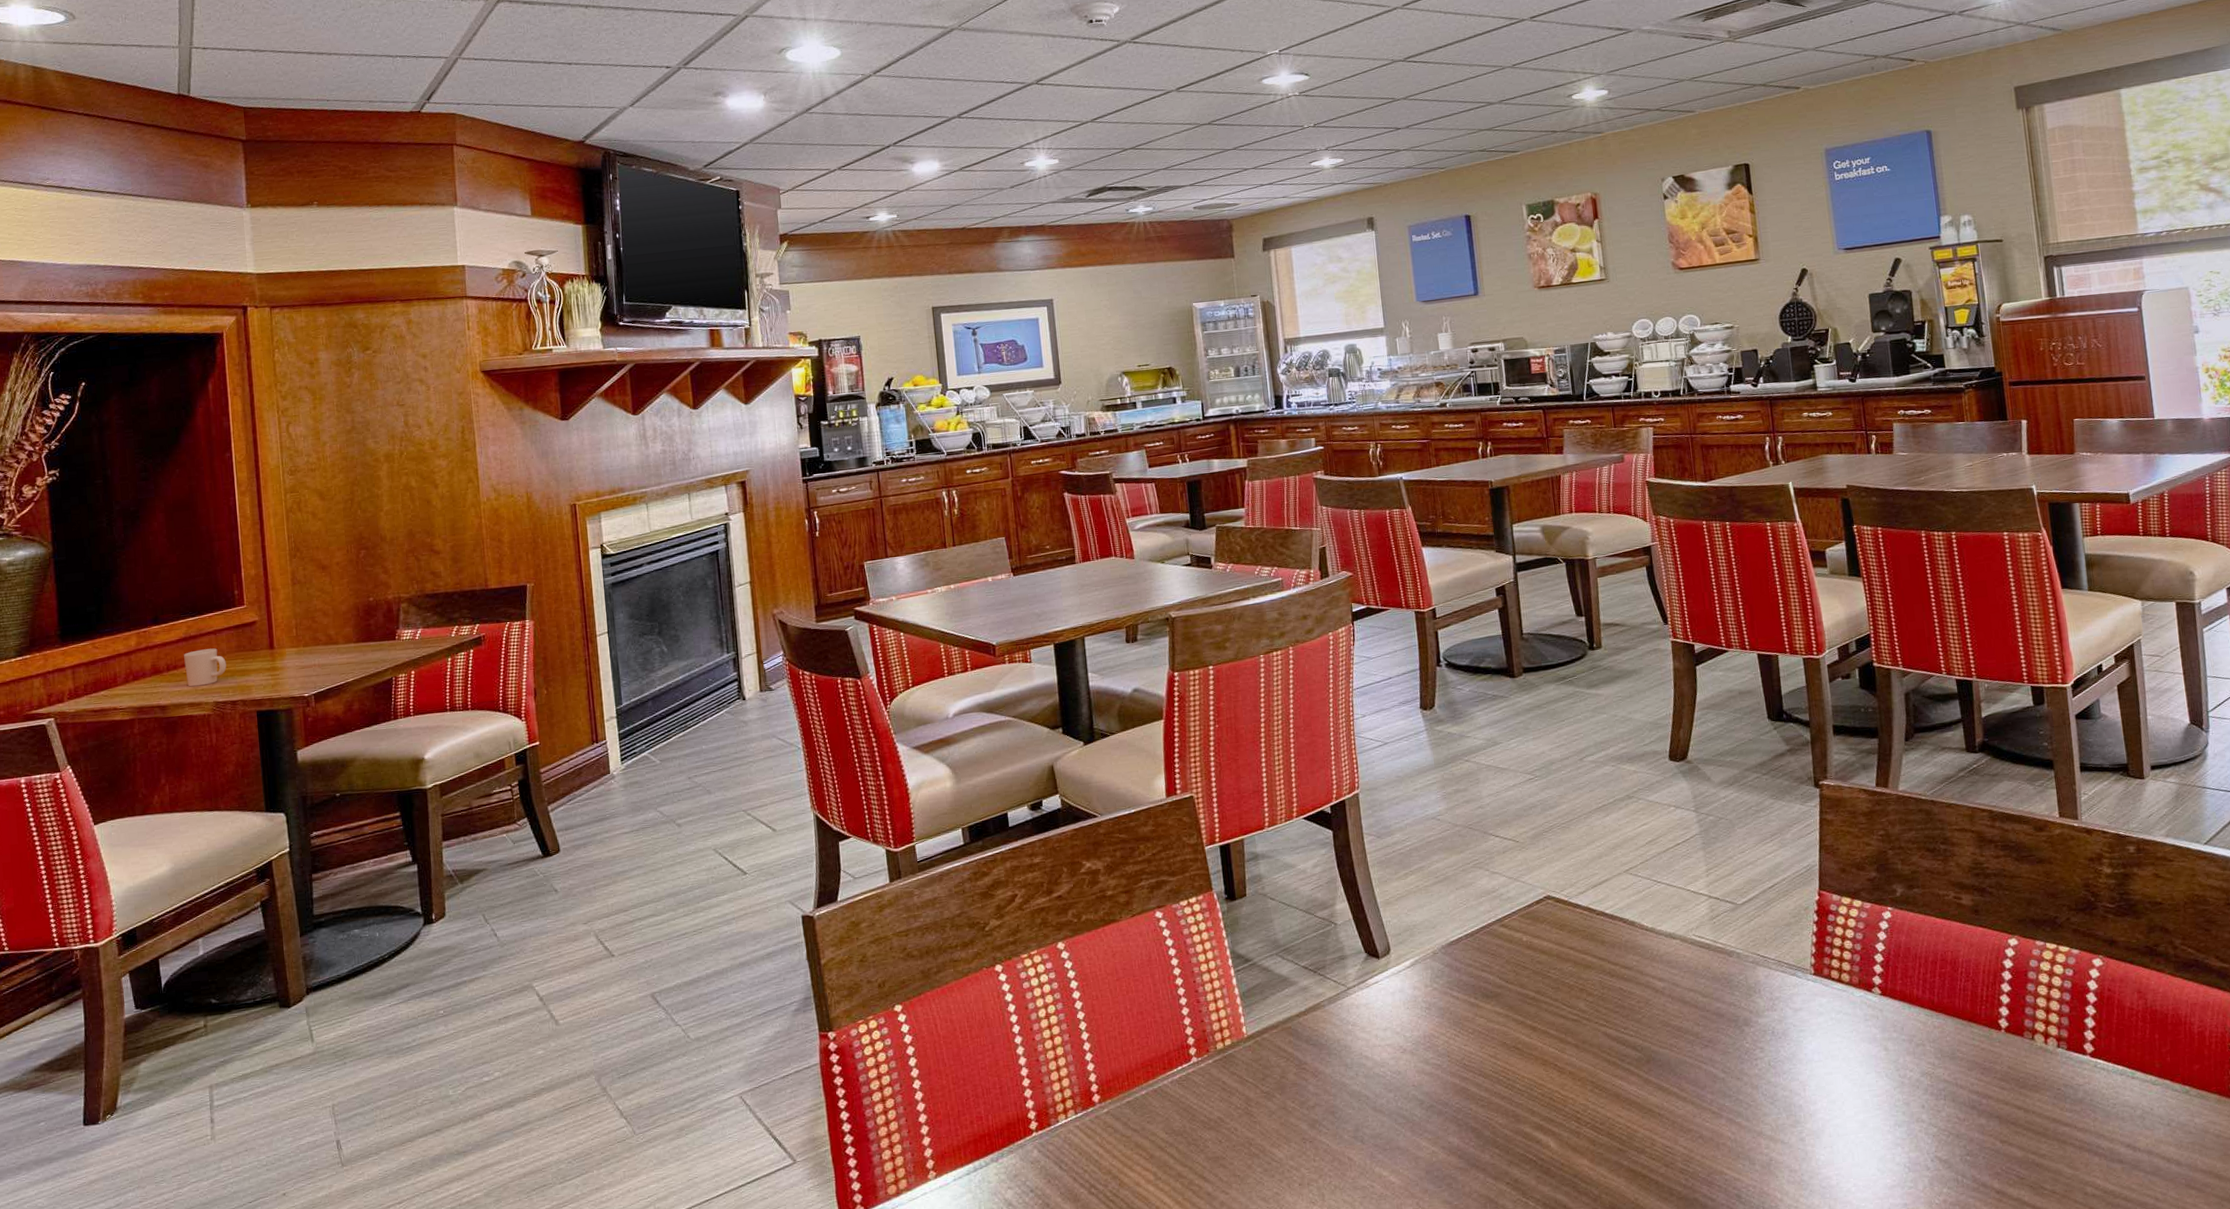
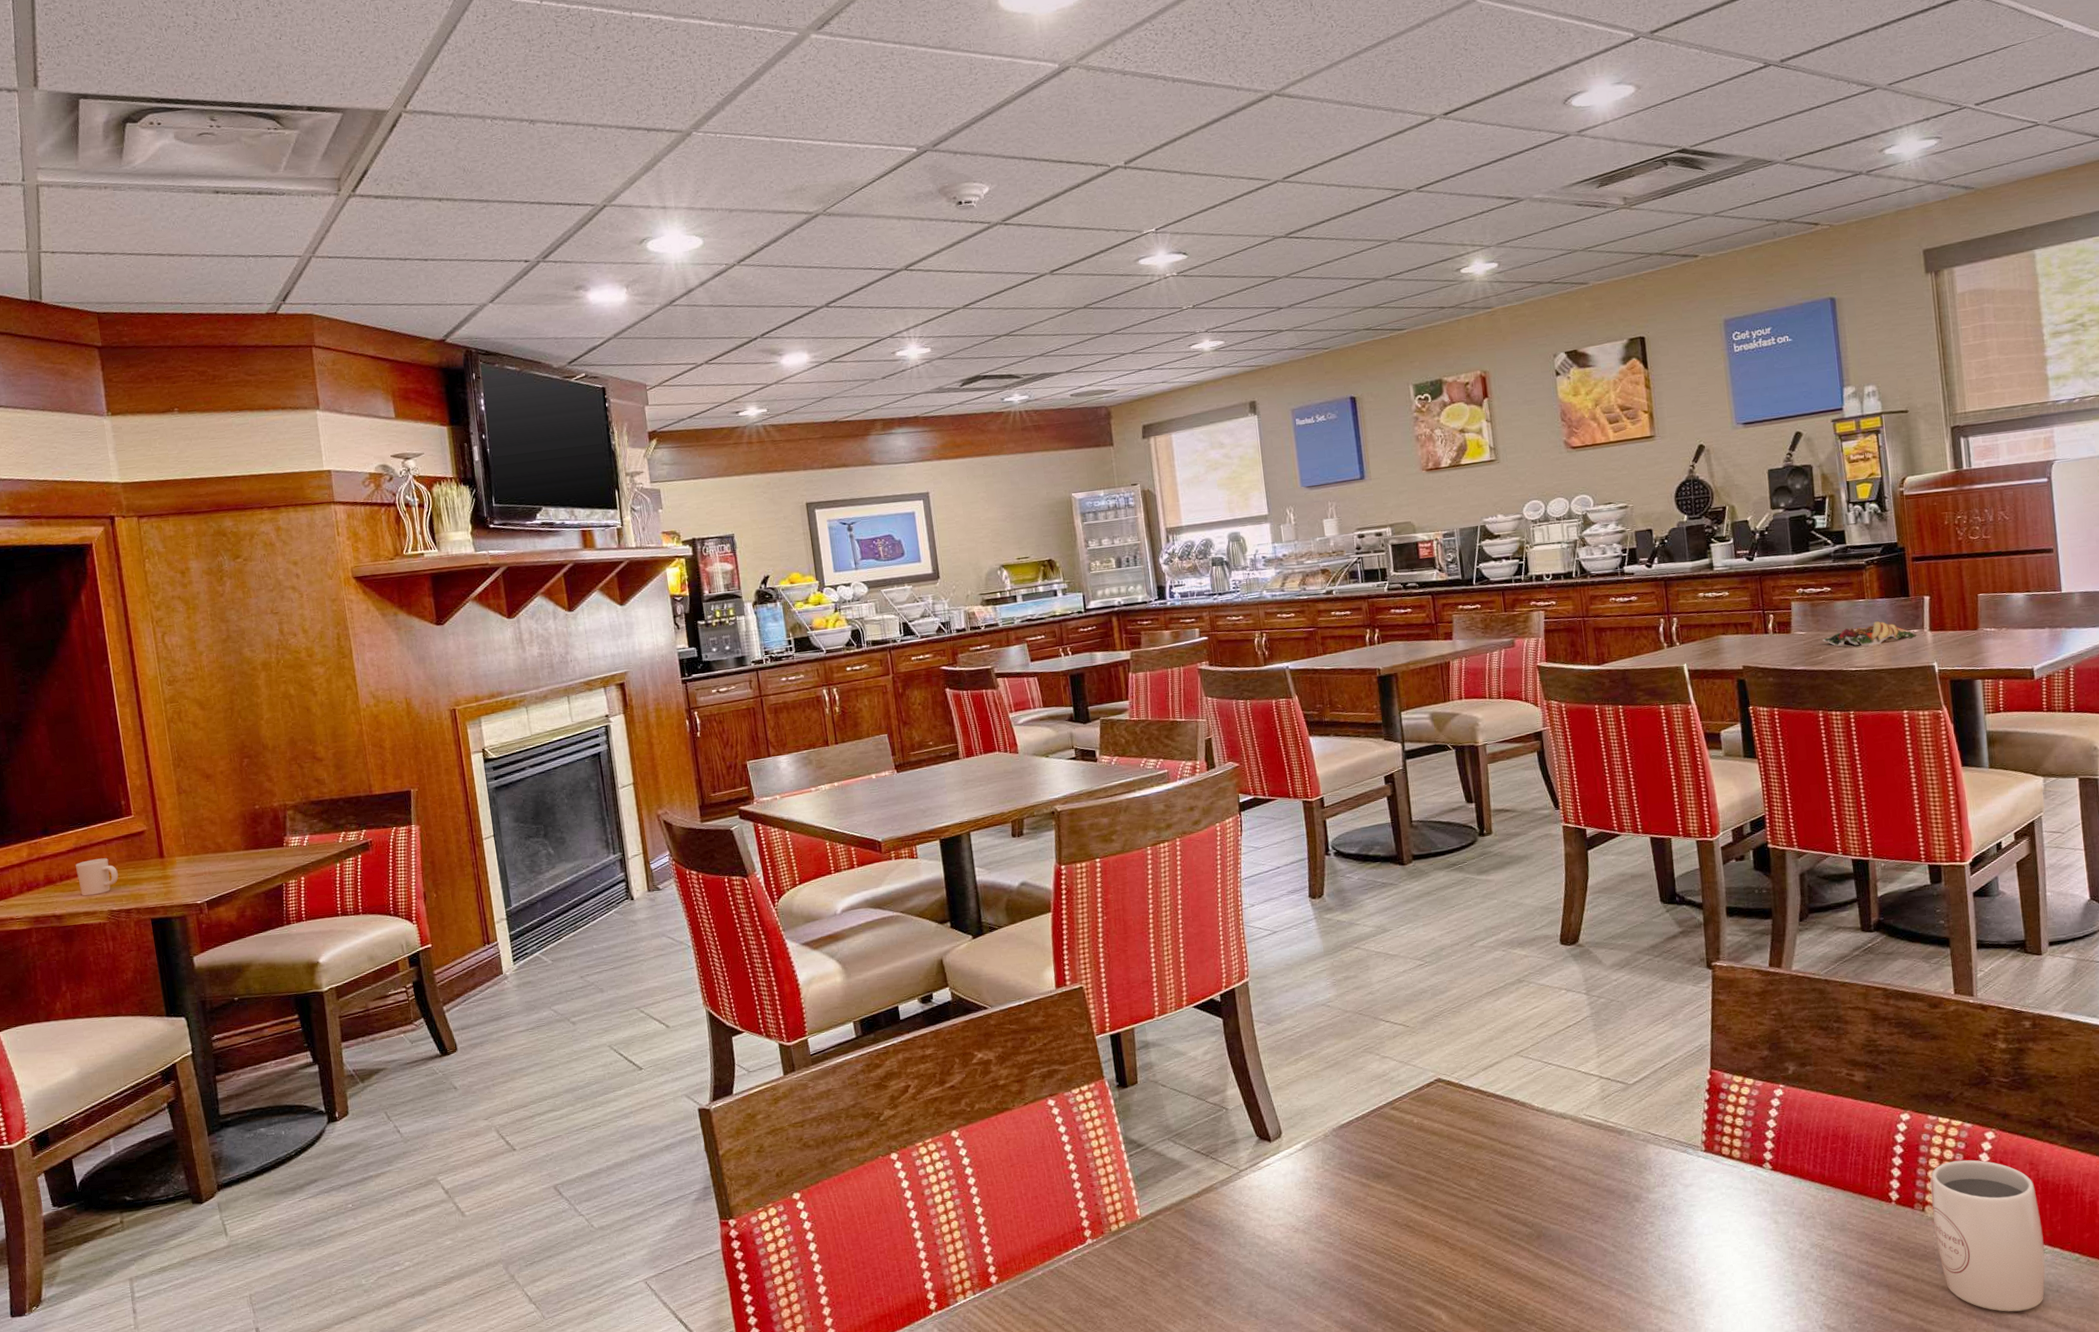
salad: none [1924,444,2017,470] -> present [1822,621,1918,648]
mug: none [2039,987,2156,1146] -> present [1930,1159,2045,1312]

